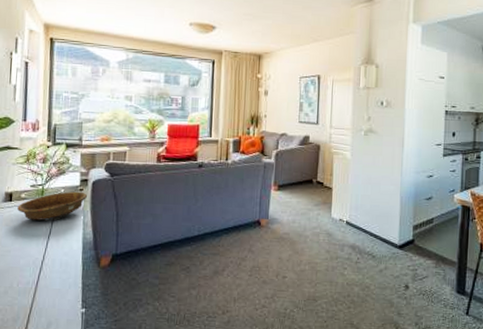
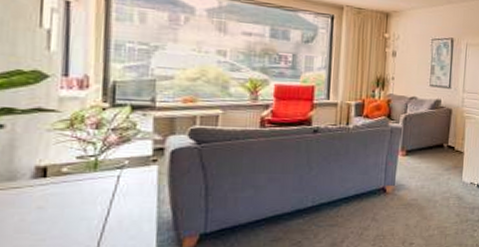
decorative bowl: present [17,191,88,221] -> none [56,162,165,199]

